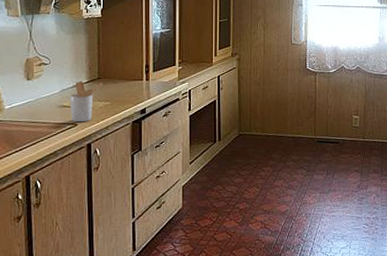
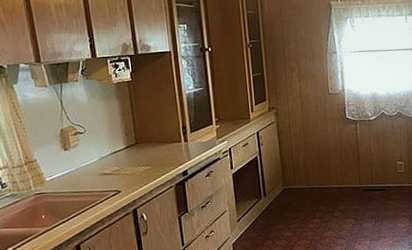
utensil holder: present [70,80,102,123] -> none [109,147,141,189]

